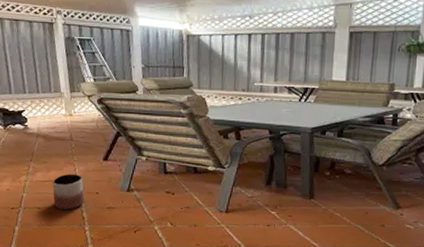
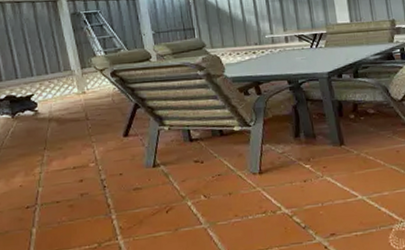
planter: present [52,173,85,210] -> none [70,156,108,200]

